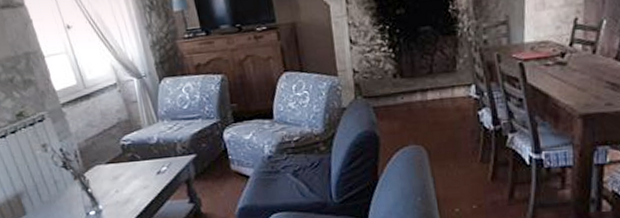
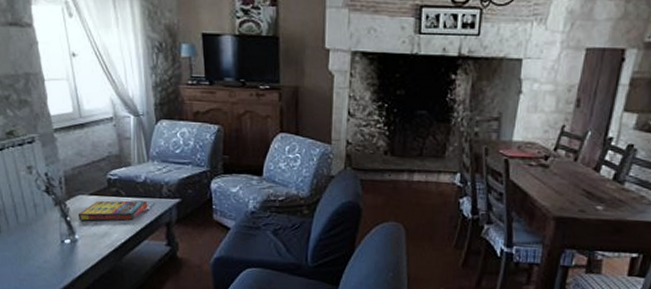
game compilation box: none [98,161,165,191] -> present [79,200,148,221]

